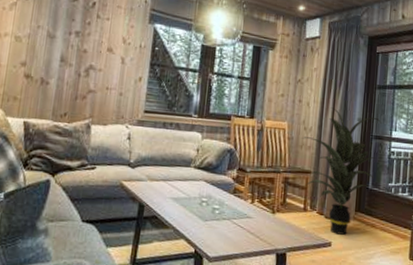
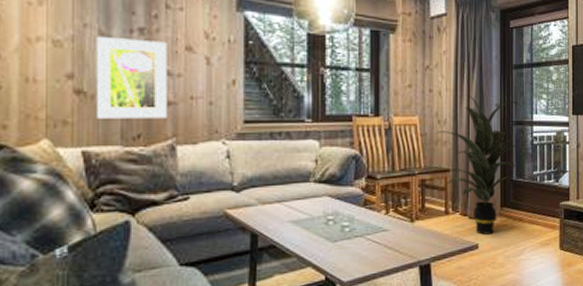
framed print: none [38,35,94,103] -> present [95,36,167,119]

